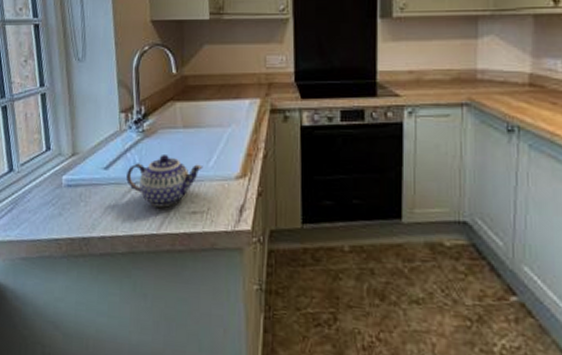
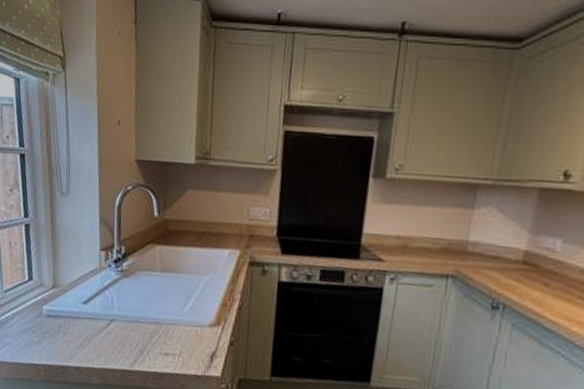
teapot: present [126,155,203,208] -> none [103,295,178,346]

